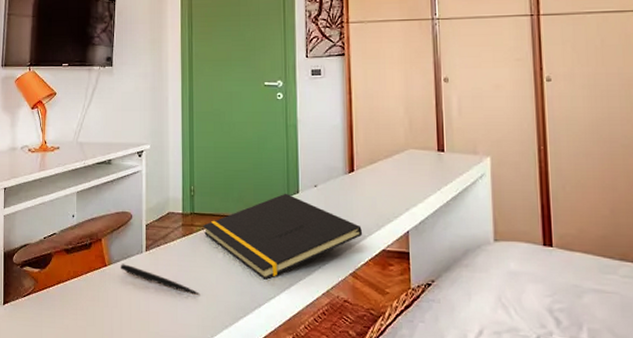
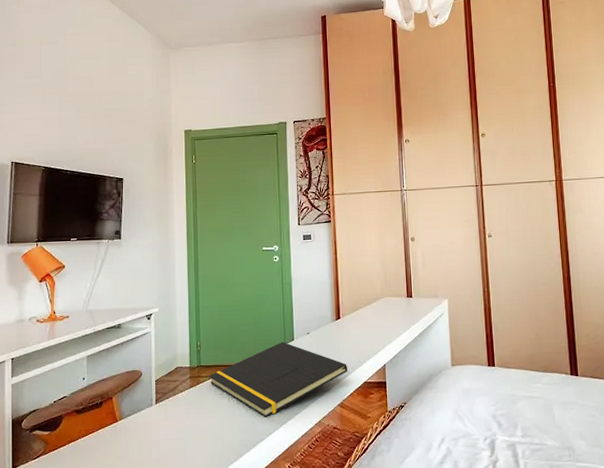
pen: present [120,264,199,295] -> none [130,417,206,438]

